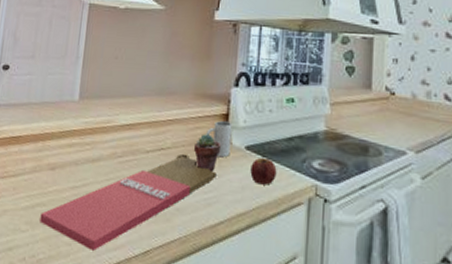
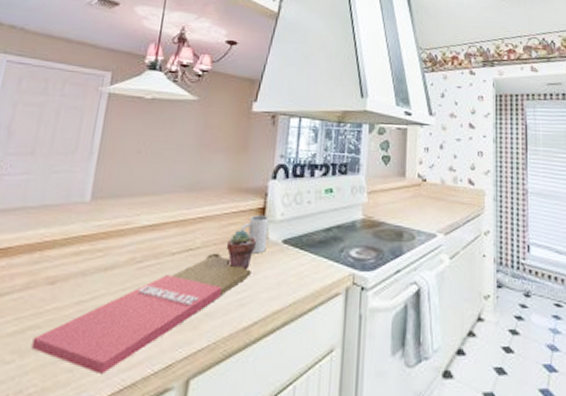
apple: present [250,156,277,185] -> none [287,248,315,279]

